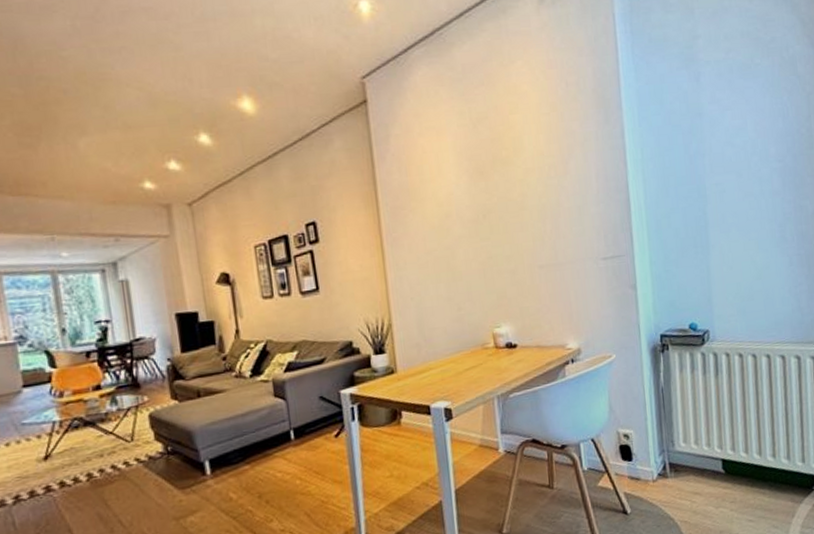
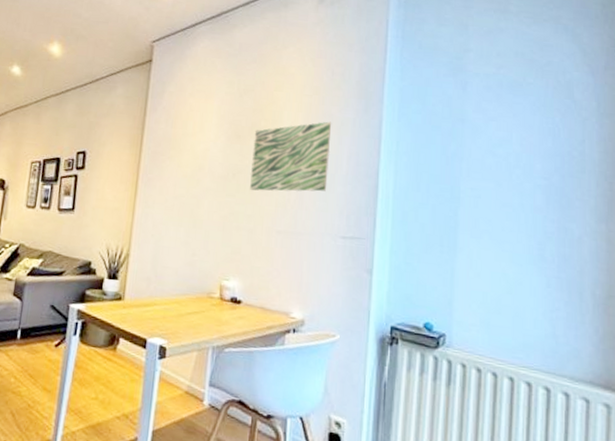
wall art: none [497,139,580,229] -> present [250,121,332,192]

